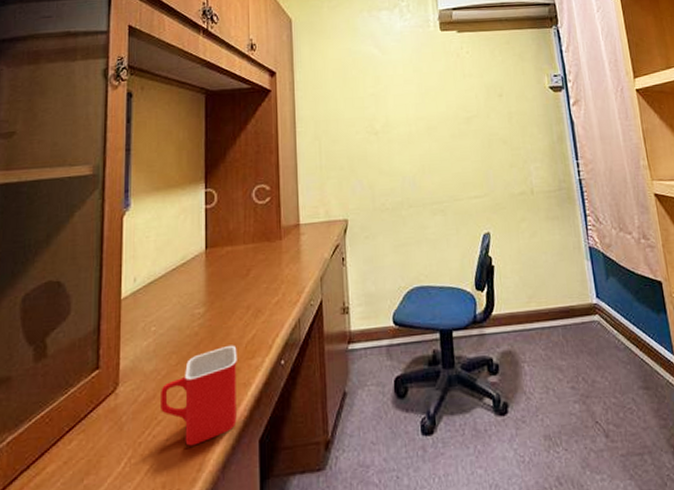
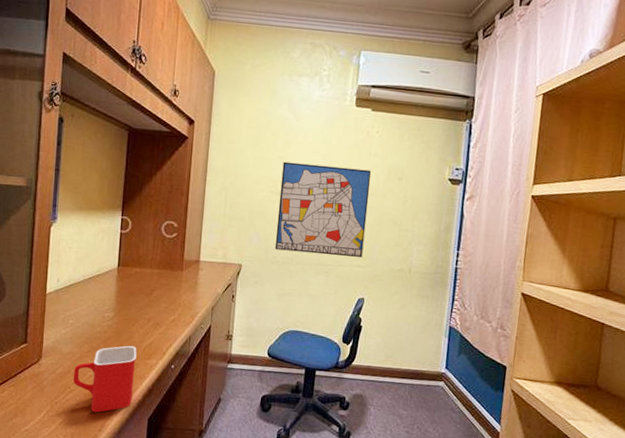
wall art: none [375,92,478,195] -> present [274,161,371,257]

